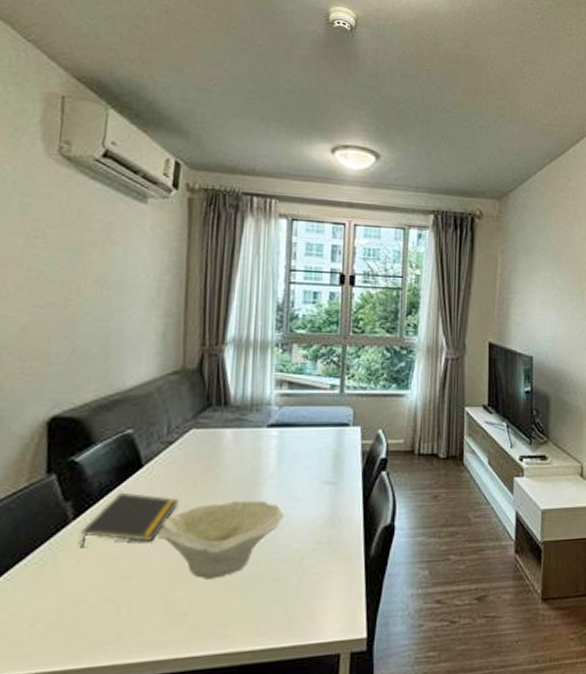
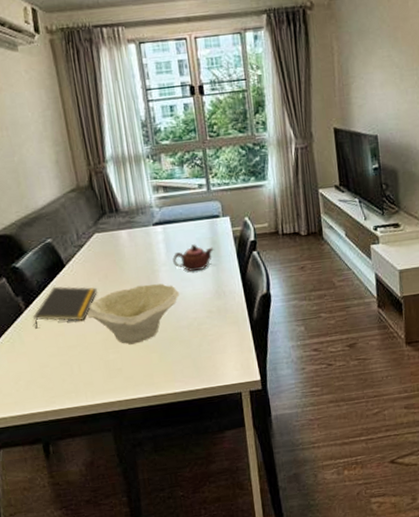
teapot: none [283,455,336,490] -> present [172,244,214,272]

